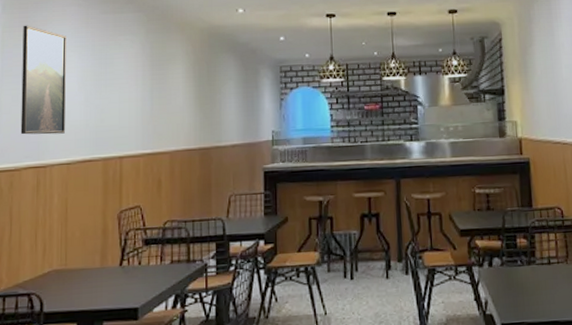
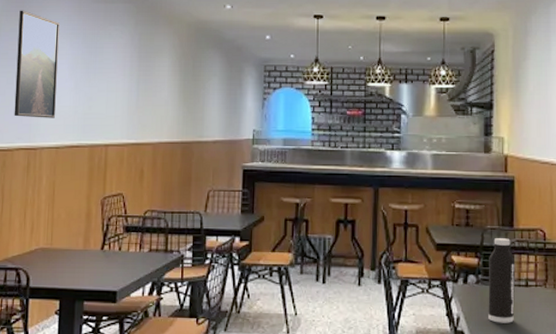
water bottle: none [511,219,540,303] -> present [488,238,515,323]

